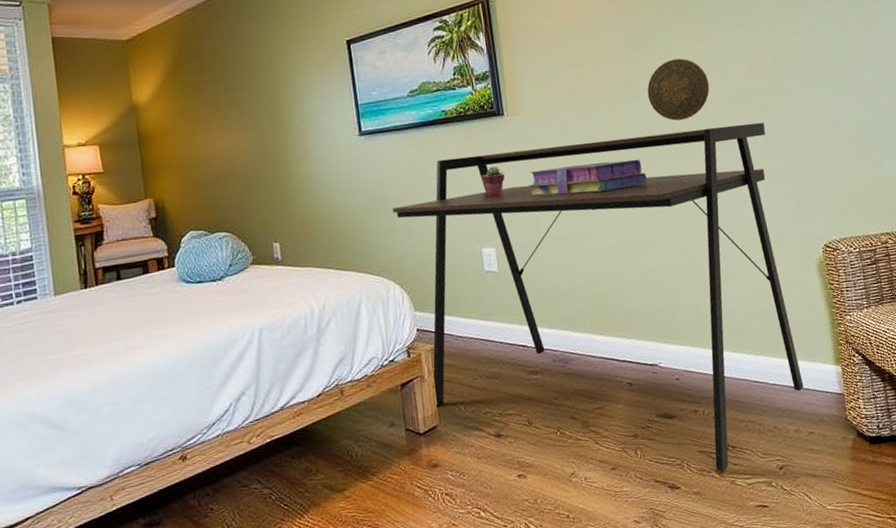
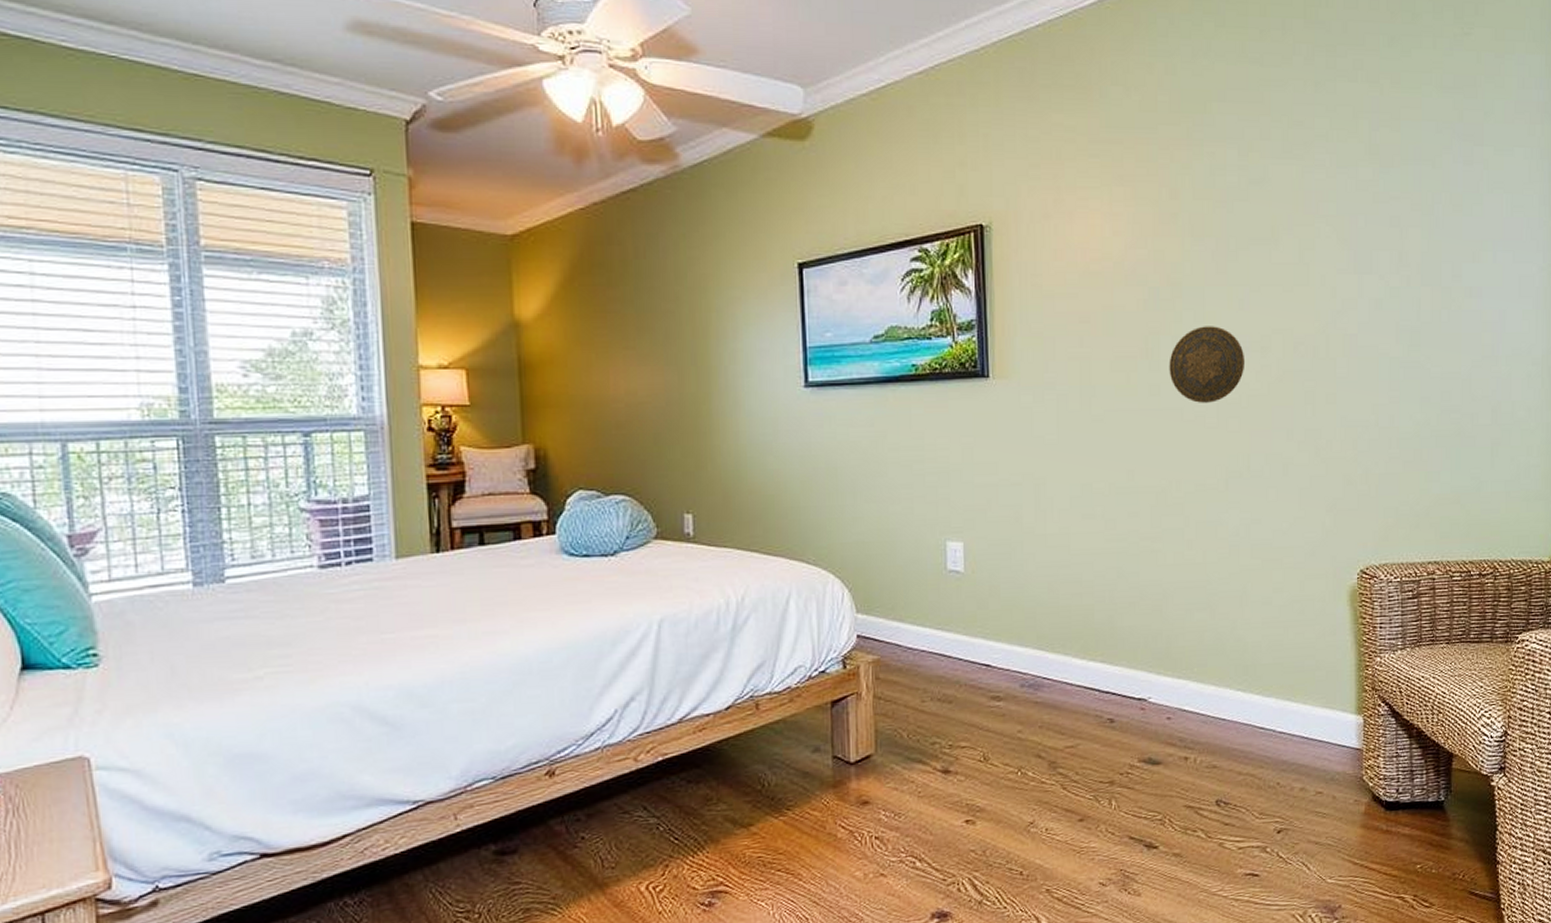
desk: present [392,122,804,472] -> none [838,414,1317,832]
potted succulent: present [481,166,505,197] -> none [954,440,983,478]
stack of books: present [528,159,647,196] -> none [1011,446,1157,484]

